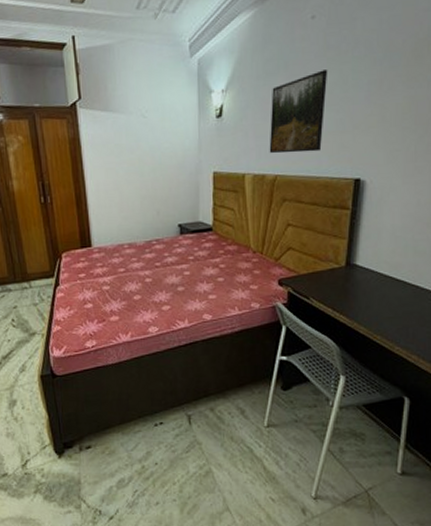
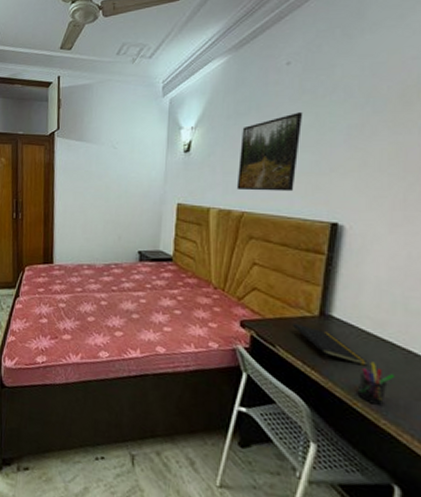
notepad: none [324,275,385,305] -> present [293,322,368,366]
pen holder: none [376,300,406,335] -> present [357,361,396,405]

